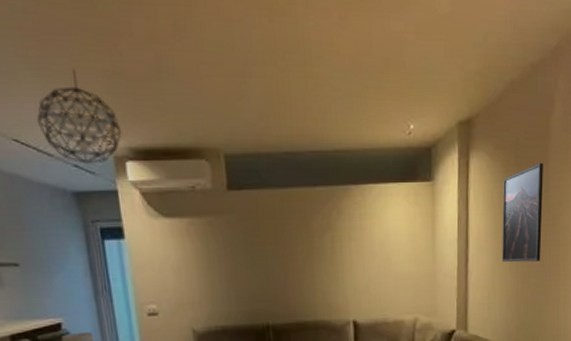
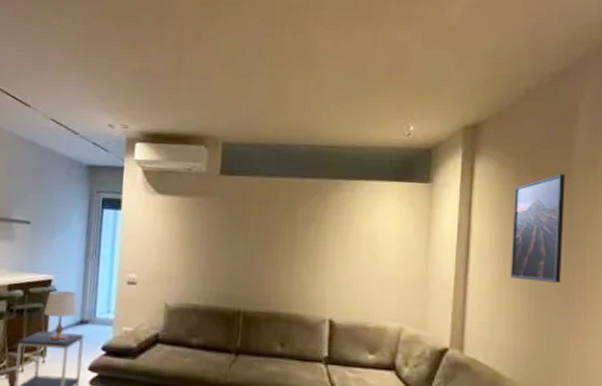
pendant light: present [36,68,122,164] -> none [72,66,138,143]

